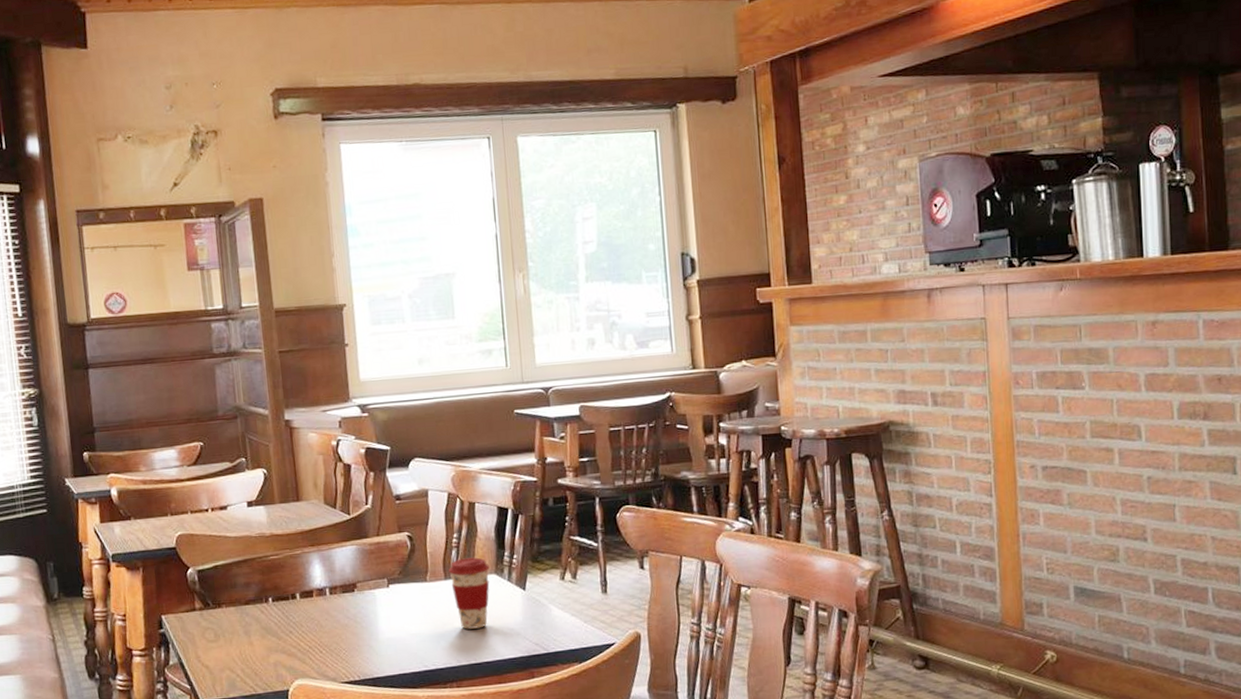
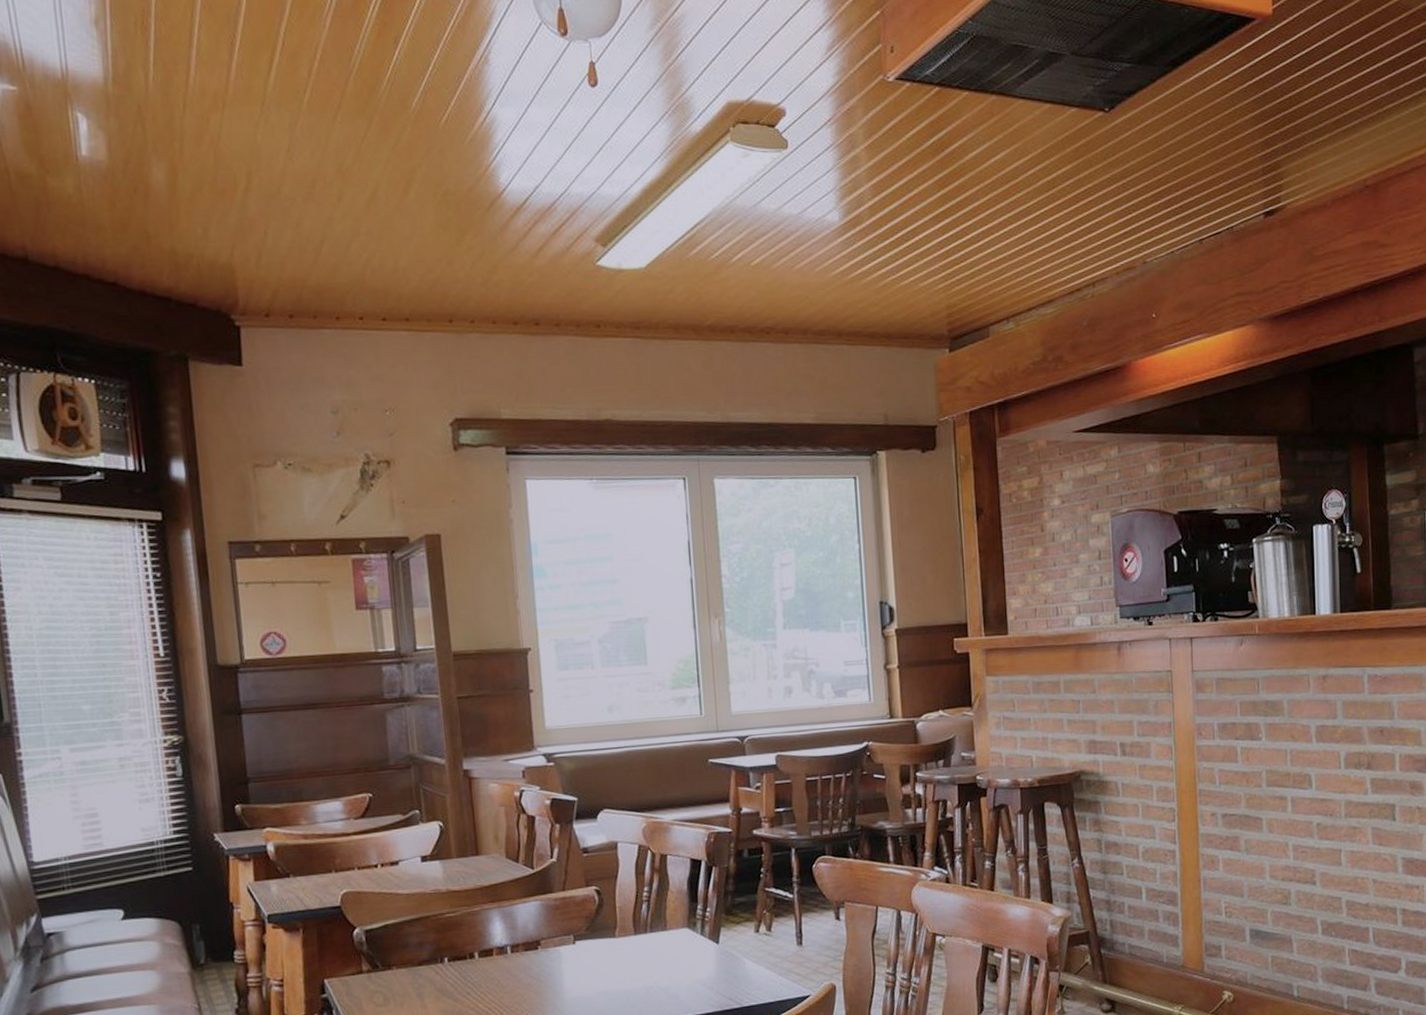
coffee cup: present [449,557,490,630] -> none [639,911,682,986]

